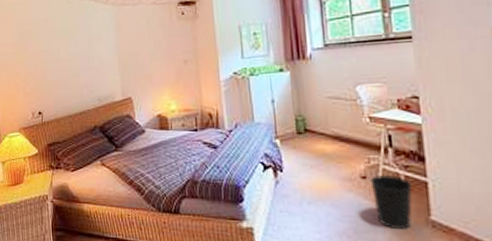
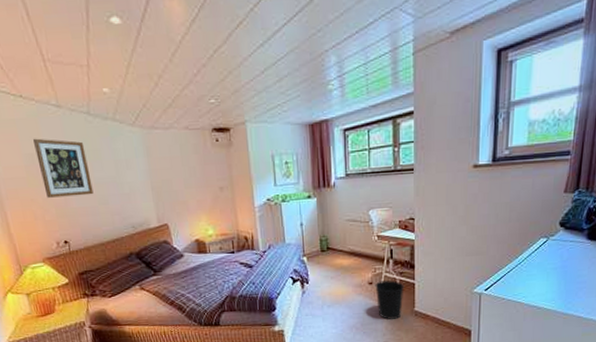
wall art: none [24,18,68,71] -> present [33,138,94,198]

